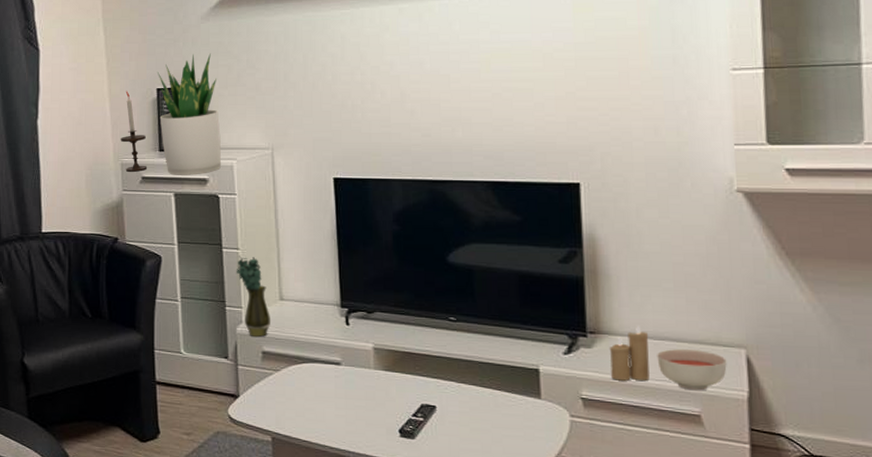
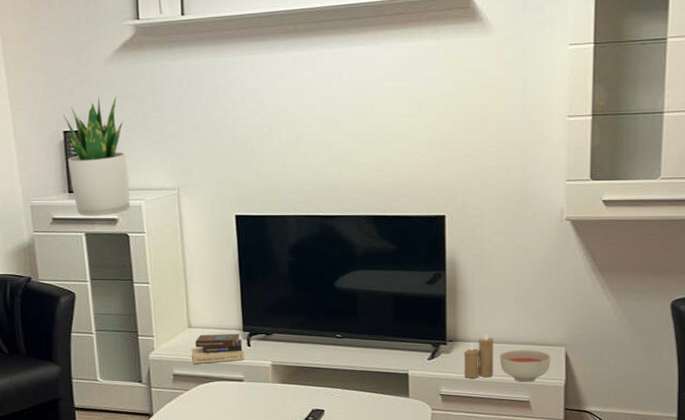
candlestick: present [120,91,148,173] -> none [28,133,58,214]
vase: present [236,255,271,337] -> none [147,289,181,361]
books: none [282,308,342,342] -> present [191,333,244,364]

